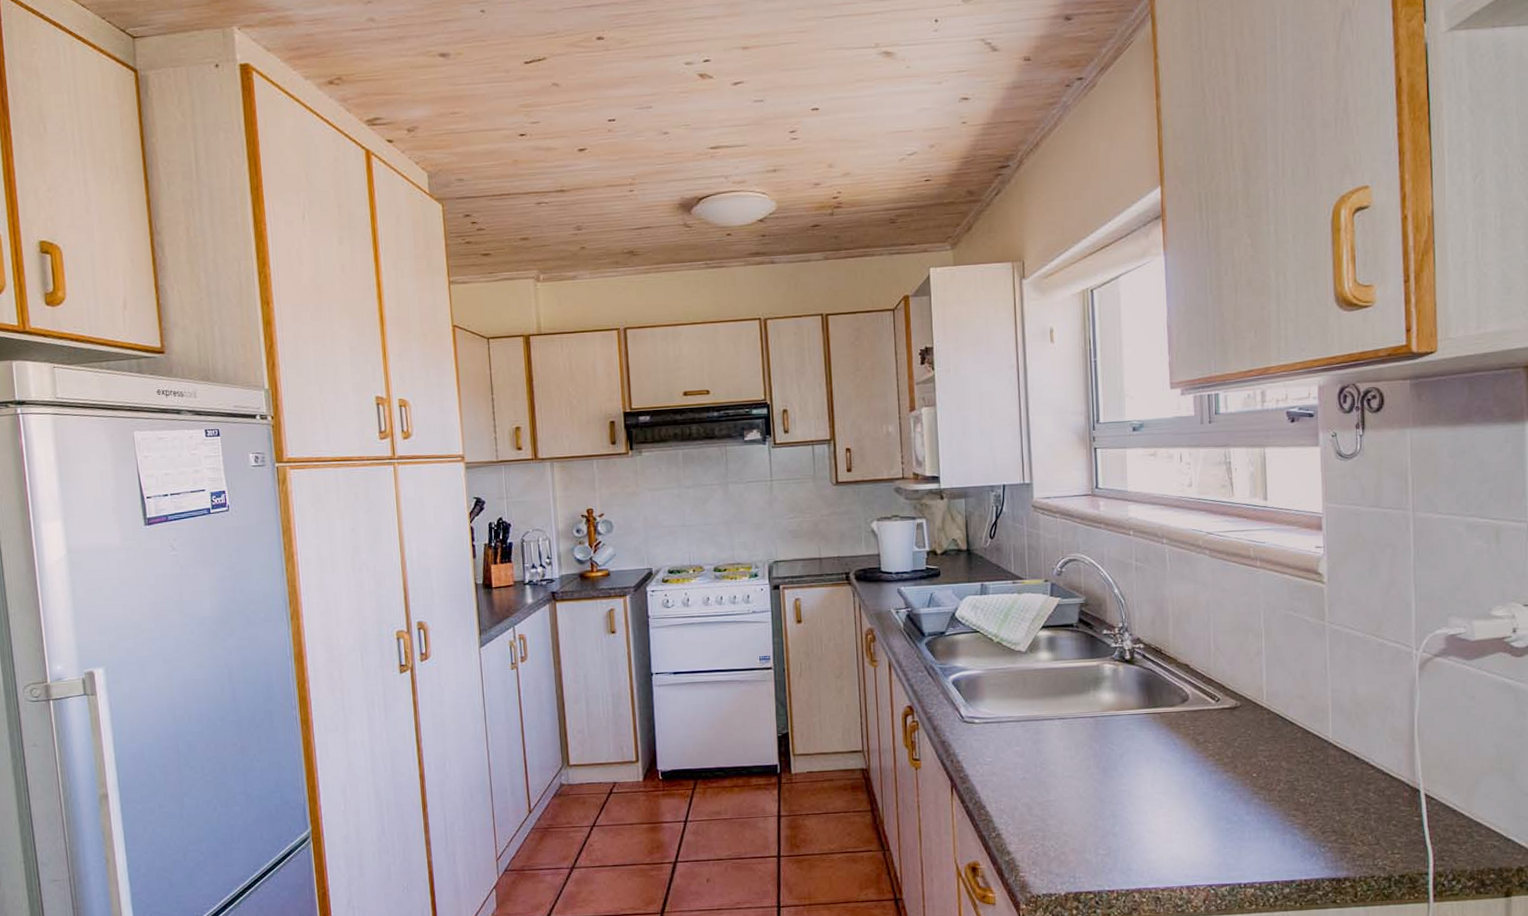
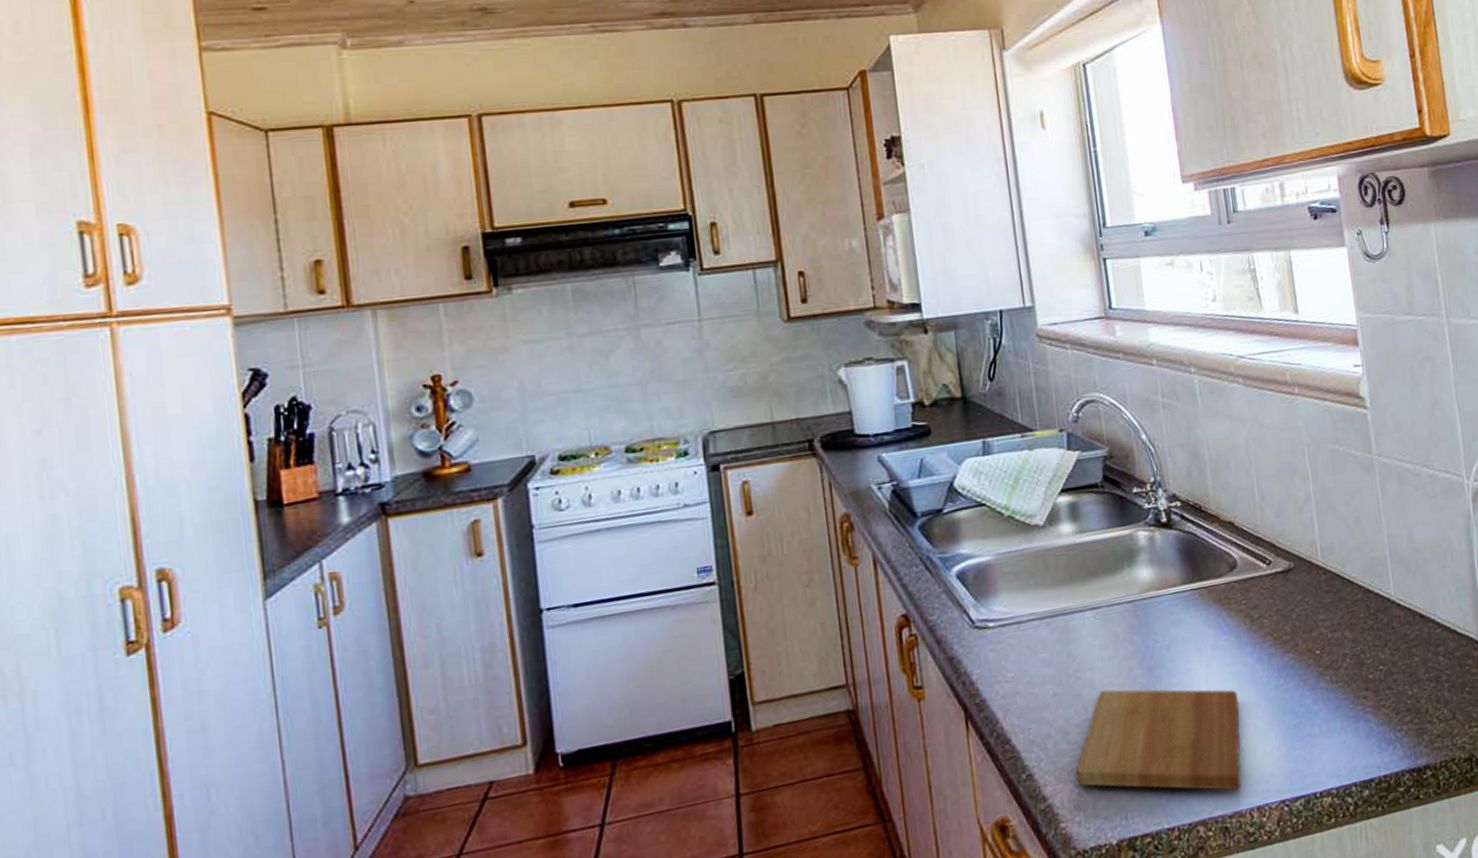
cutting board: none [1036,781,1179,871] -> present [1076,689,1241,791]

